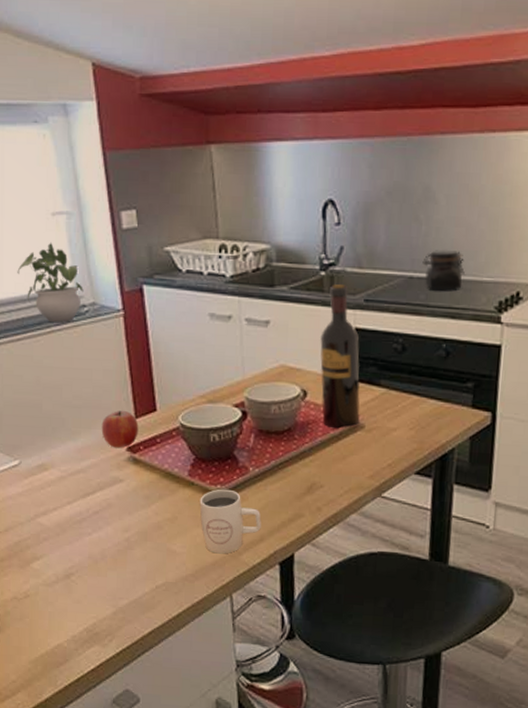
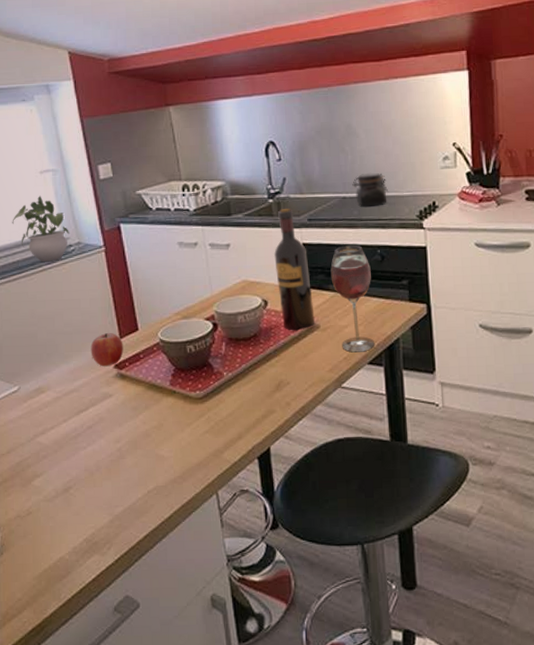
mug: present [199,489,262,554] -> none [182,394,239,455]
wineglass: none [384,335,432,460] -> present [330,245,374,353]

